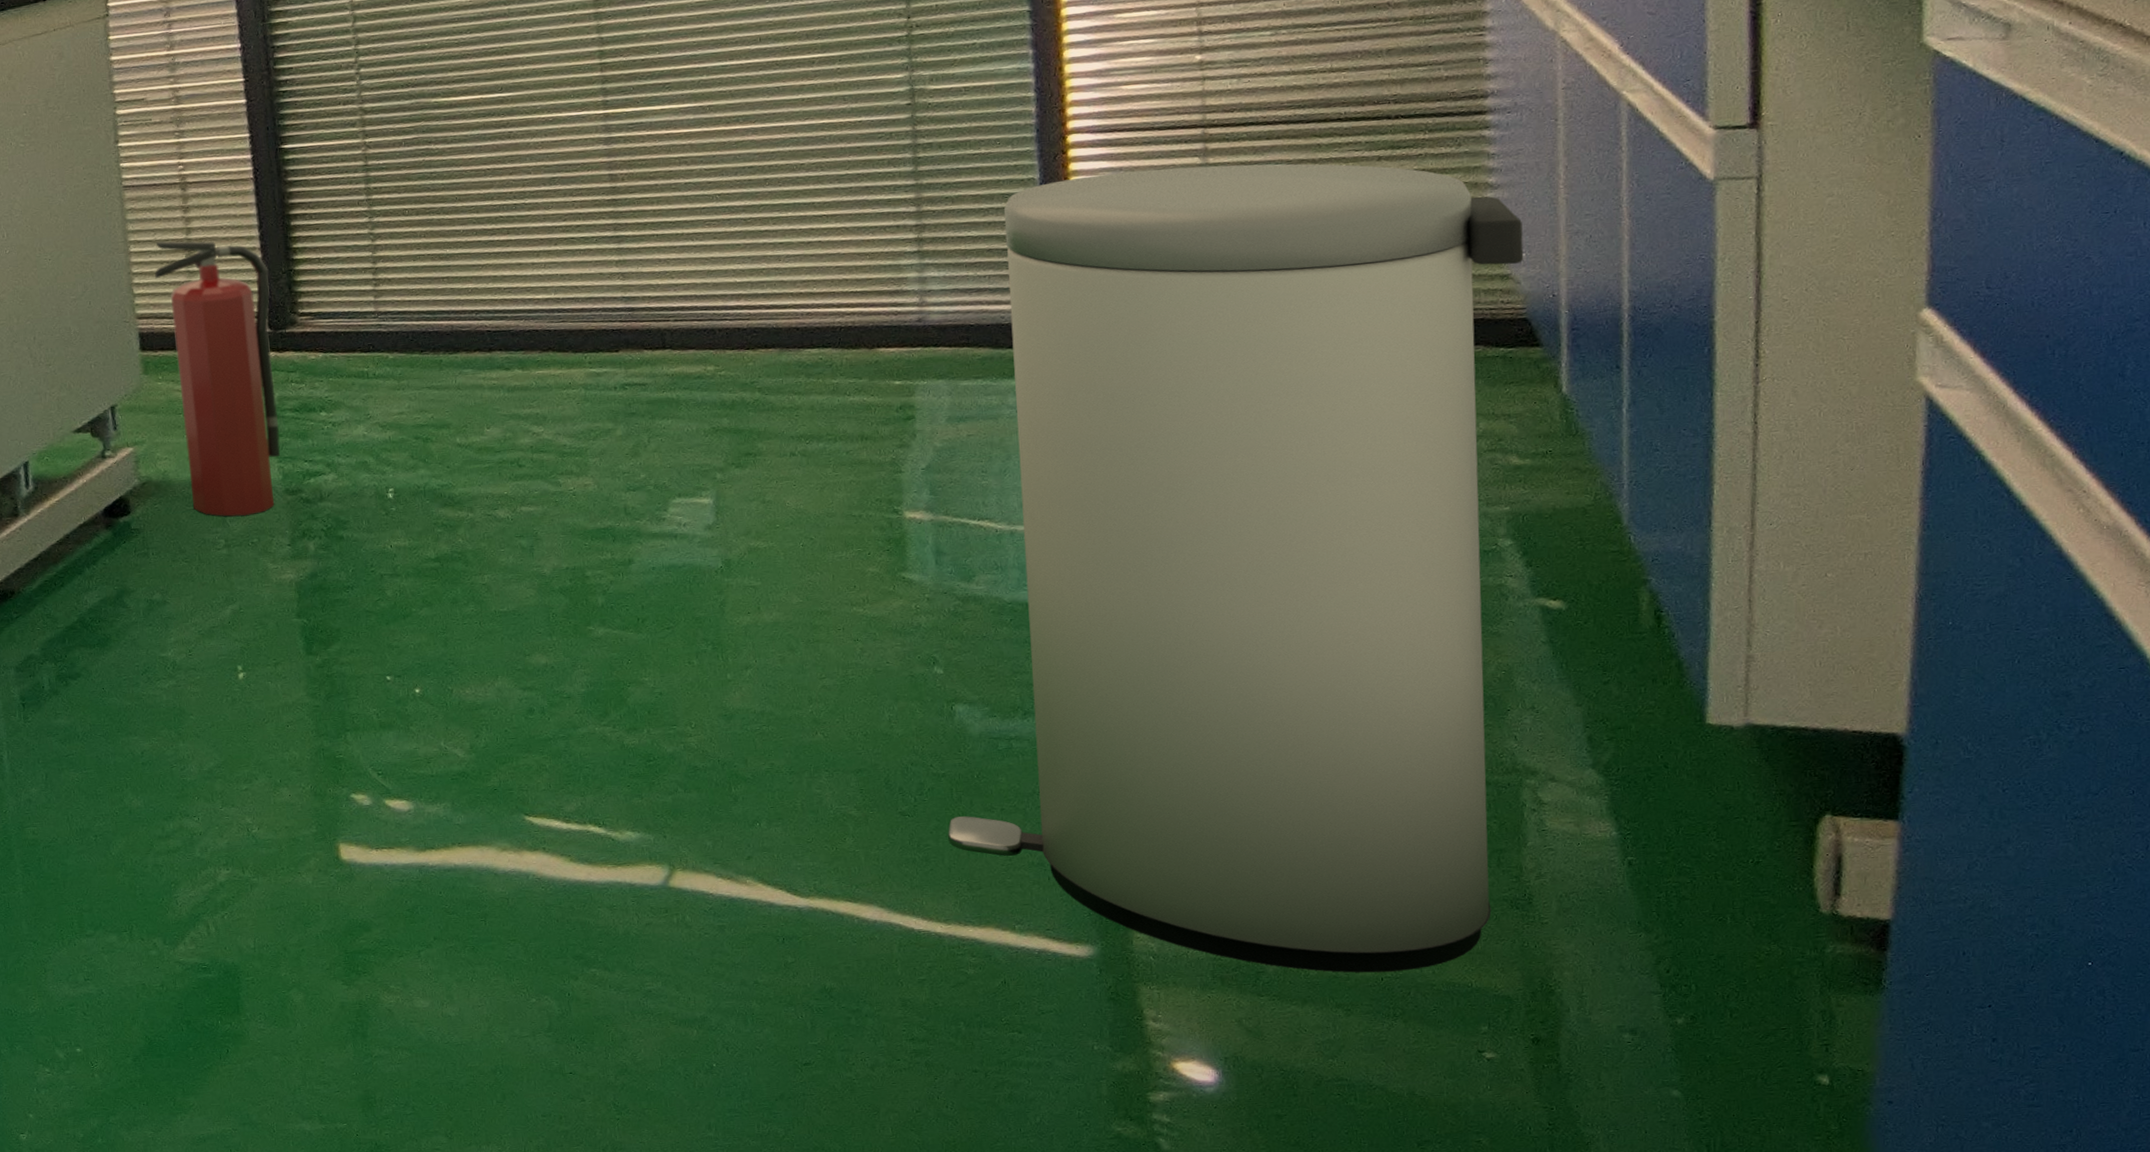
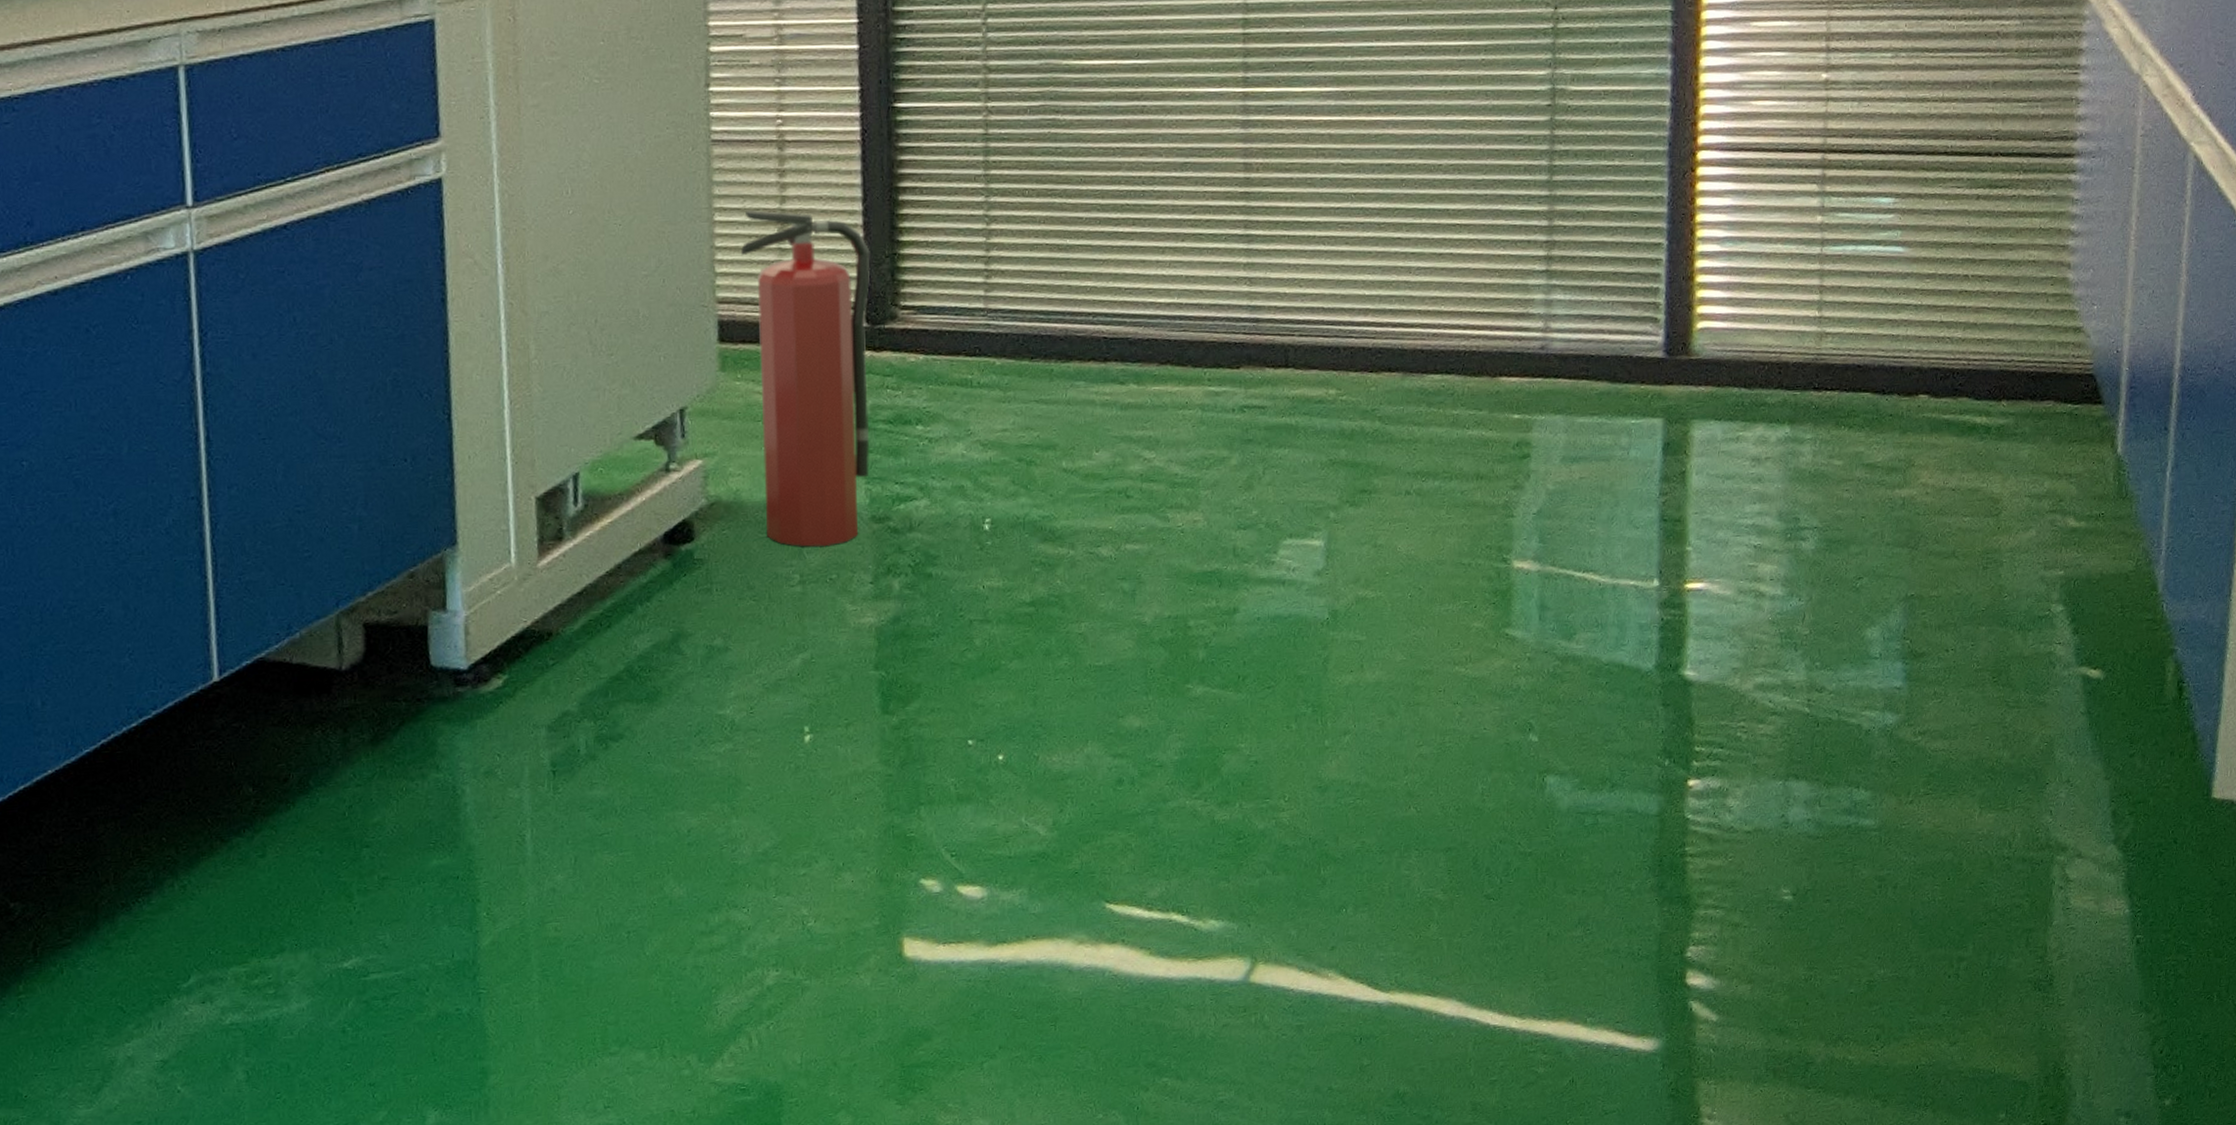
pedal bin: present [947,163,1524,973] -> none [1529,194,2096,1061]

